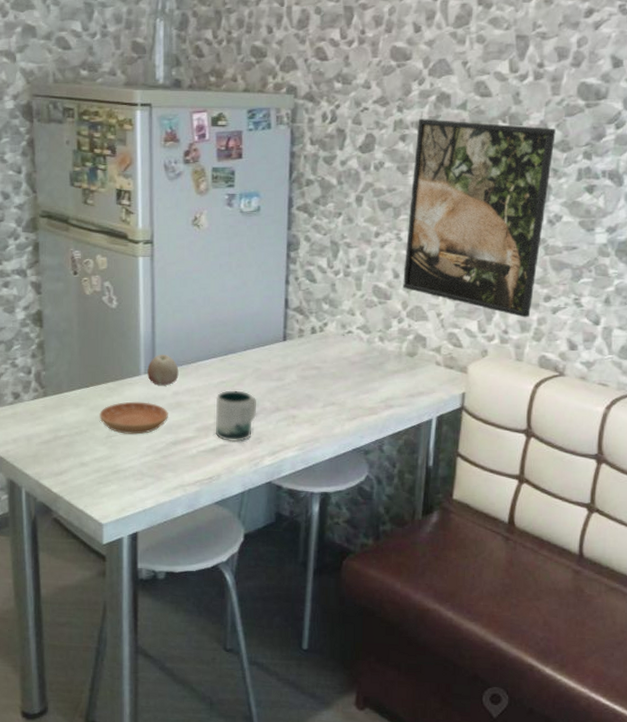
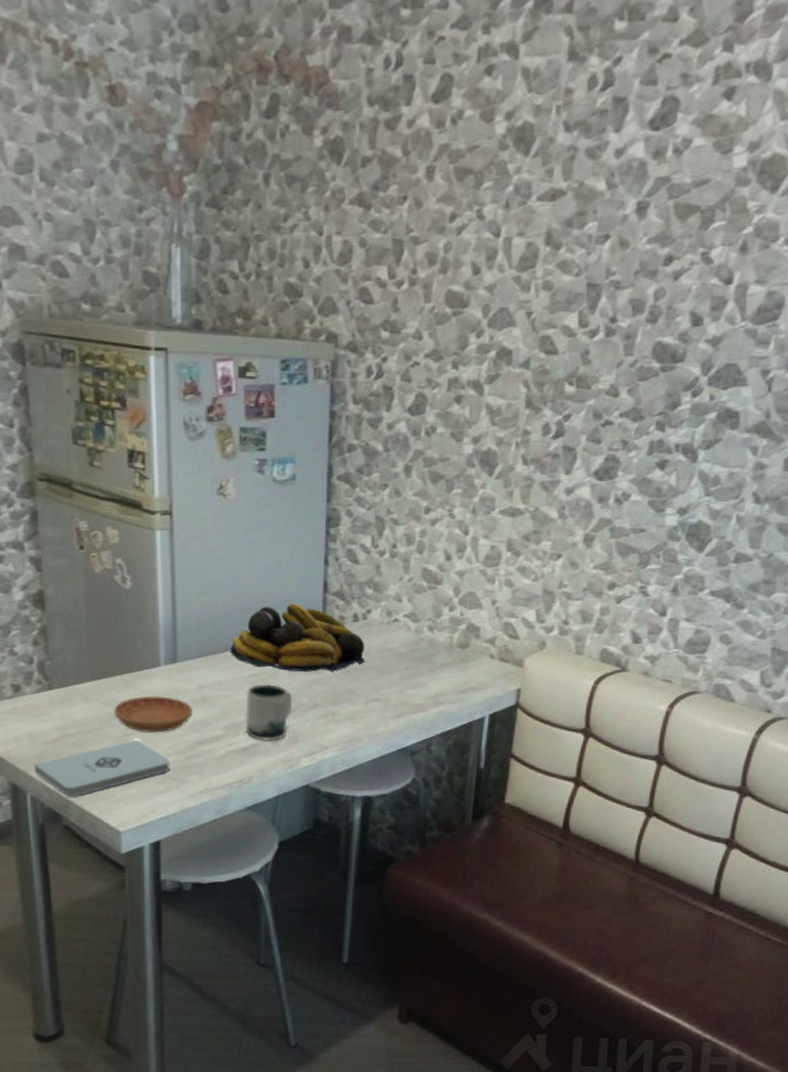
notepad: none [29,440,148,493] -> present [34,739,170,797]
apple: present [147,354,179,386] -> none [168,642,204,678]
fruit bowl: none [202,318,323,379] -> present [230,603,366,672]
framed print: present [403,119,556,318] -> none [455,377,627,607]

